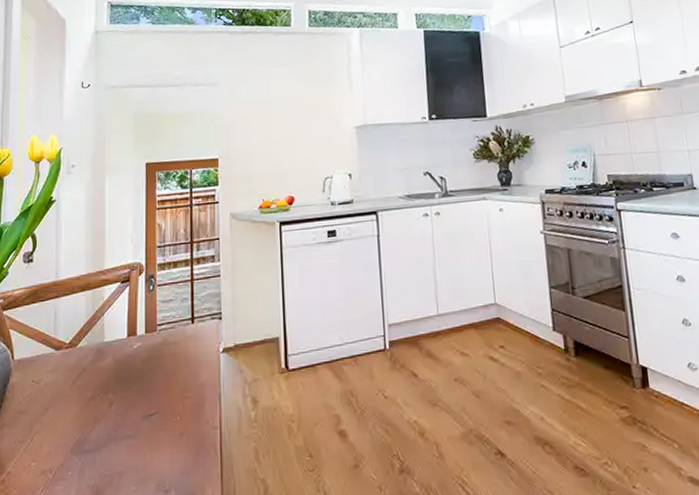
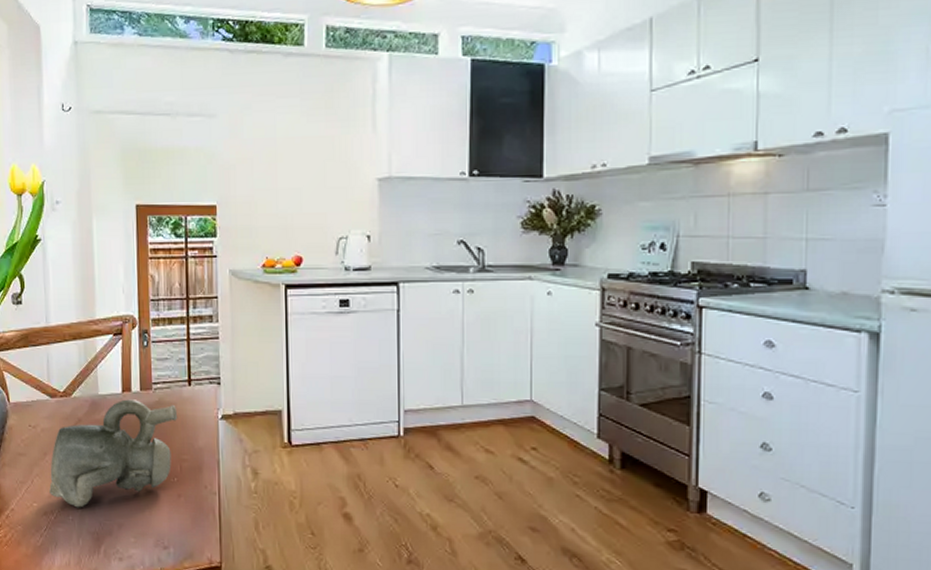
teapot: none [49,343,181,462] -> present [49,399,178,508]

